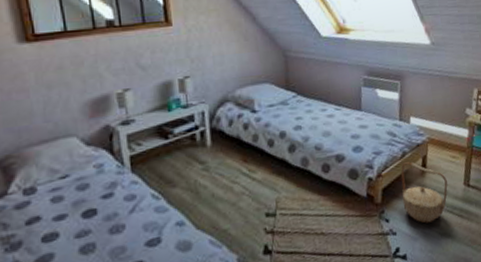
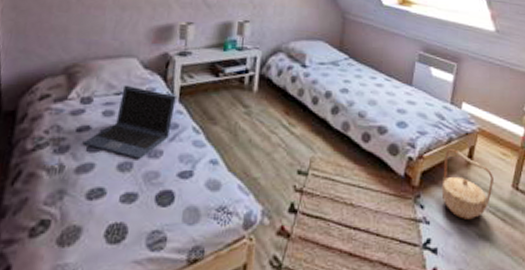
laptop: none [35,166,129,239] -> present [82,86,176,159]

